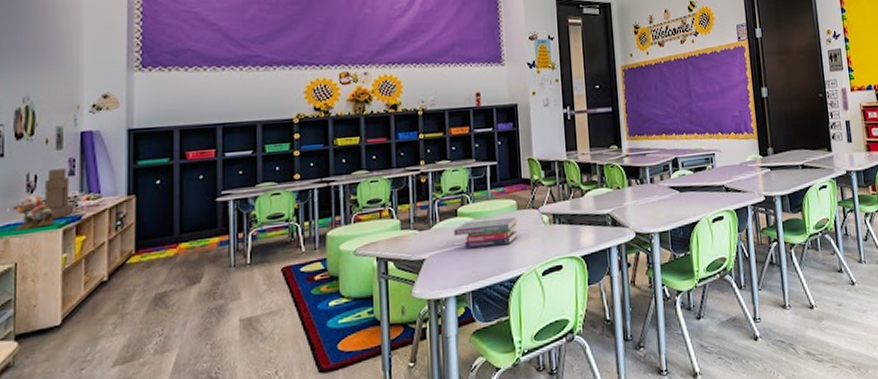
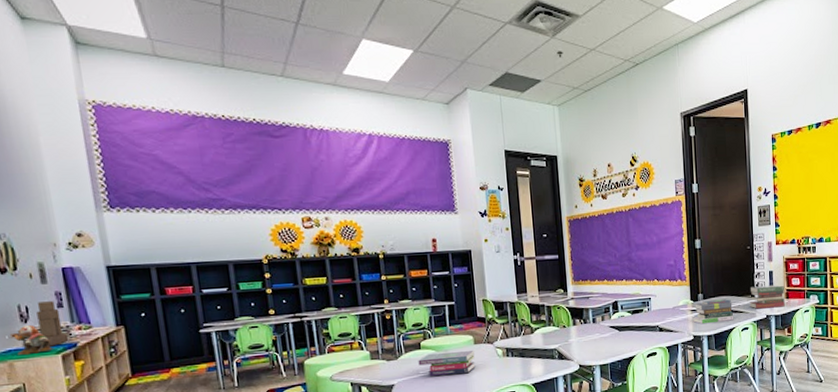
books: none [763,153,810,183] -> present [693,299,734,324]
books: none [825,135,866,164] -> present [749,284,785,309]

